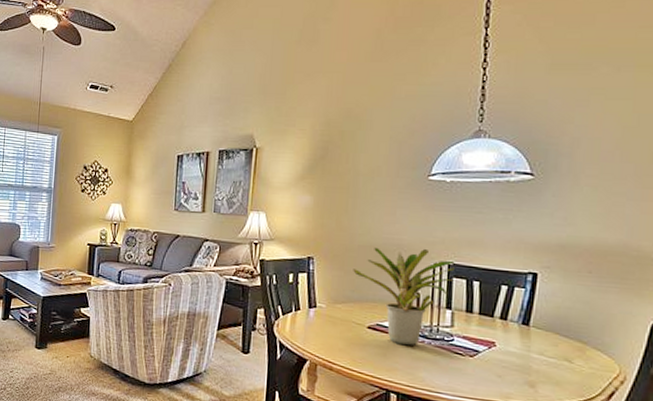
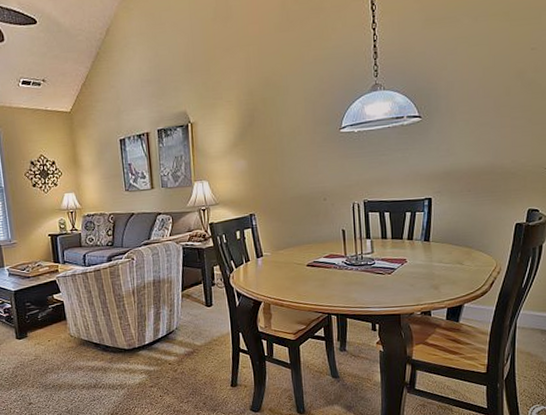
potted plant: present [353,247,455,346] -> none [289,192,369,275]

